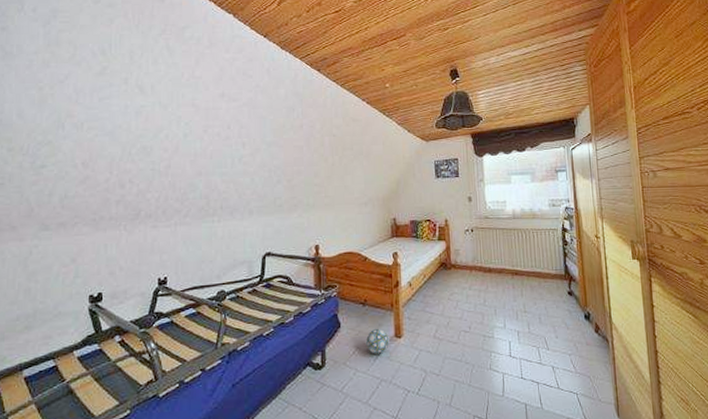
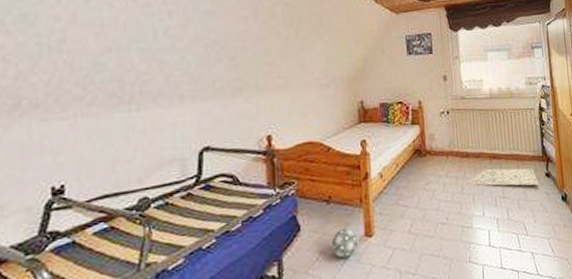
rug: none [487,284,560,303] -> present [465,168,539,186]

